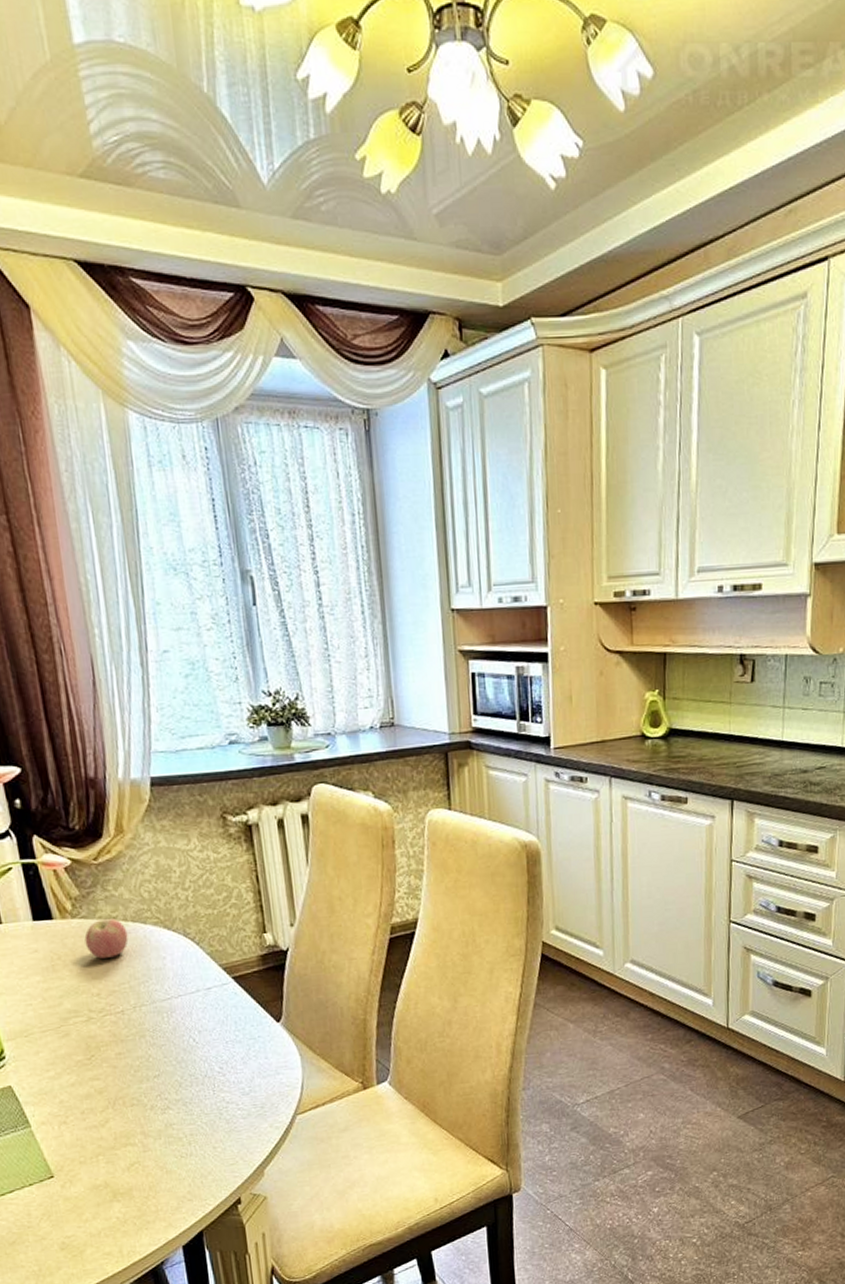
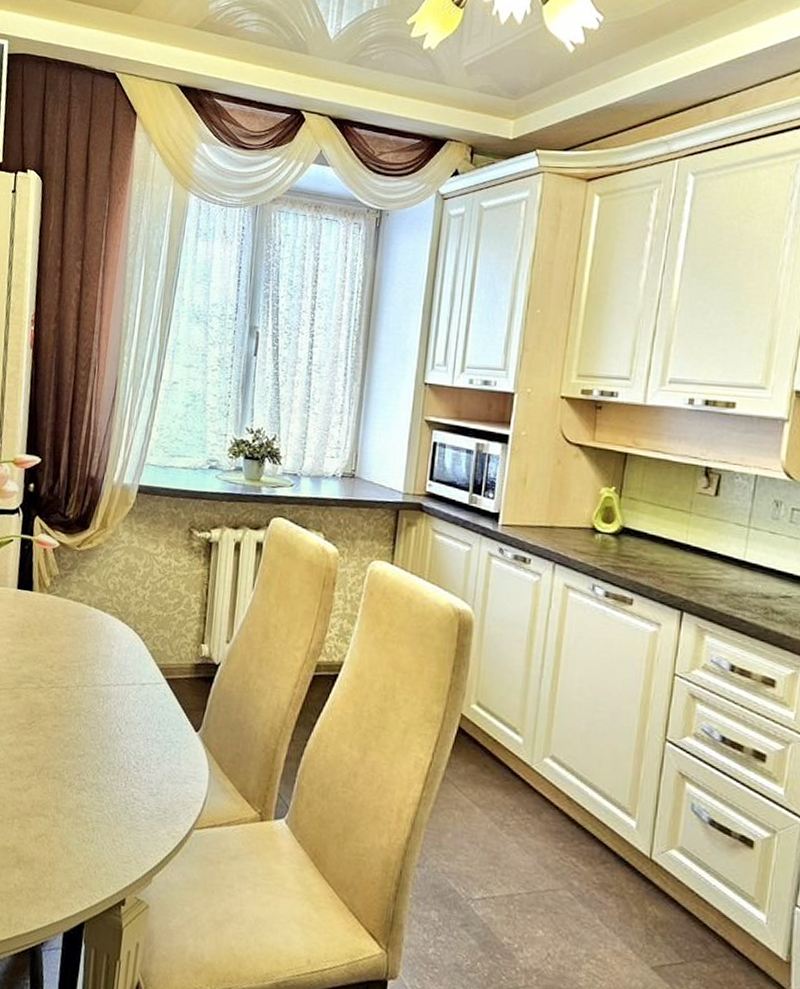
apple: present [84,918,129,959] -> none [52,599,89,636]

